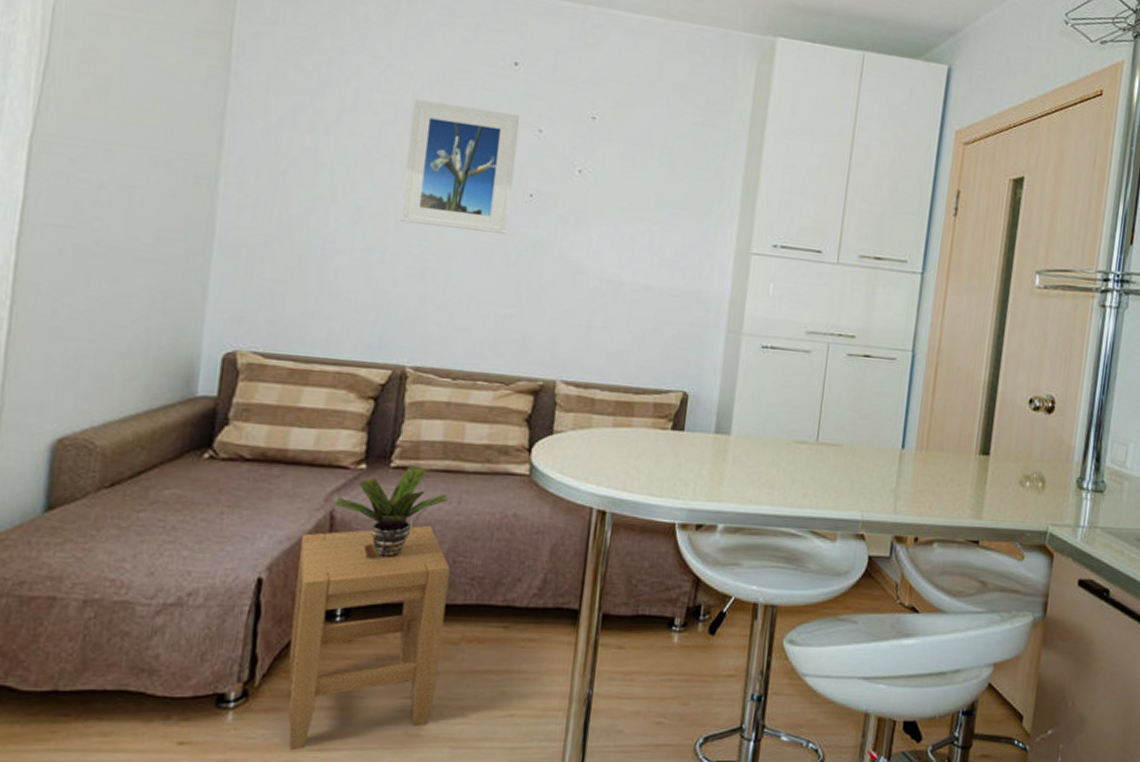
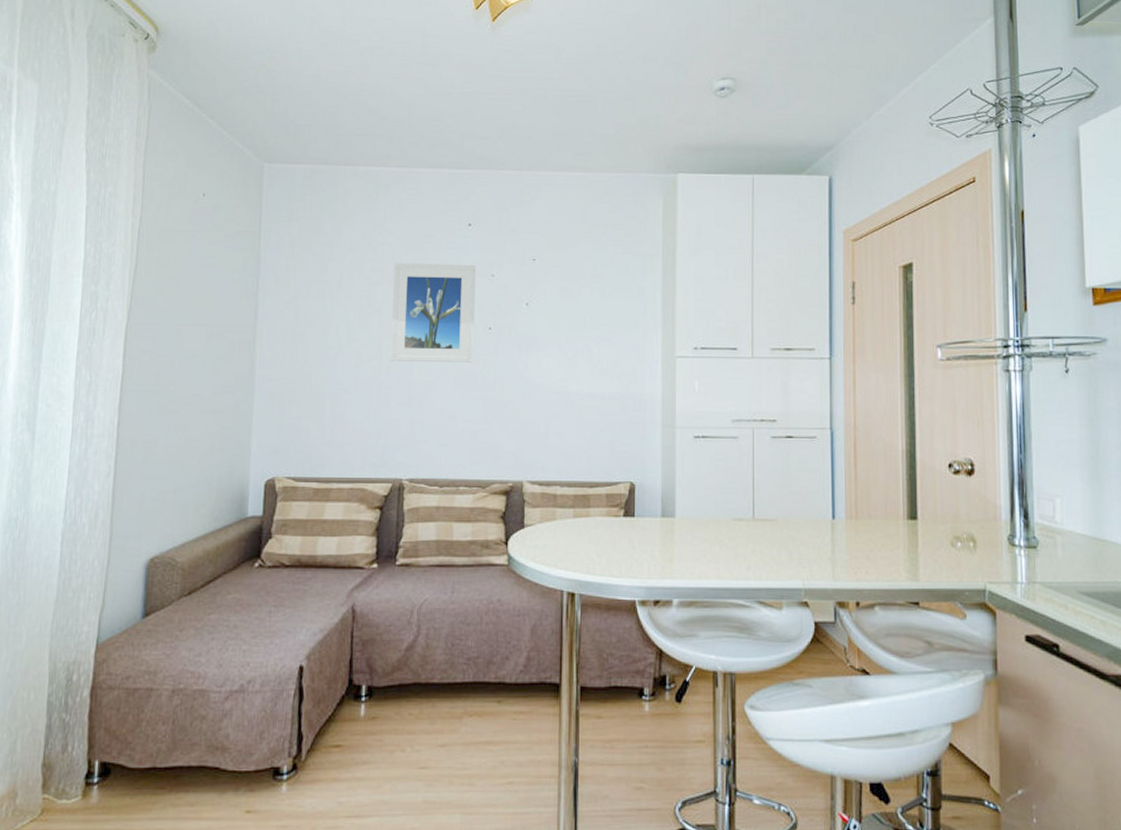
stool: present [288,525,450,751] -> none [327,613,450,818]
potted plant: present [335,467,448,559] -> none [355,564,444,644]

